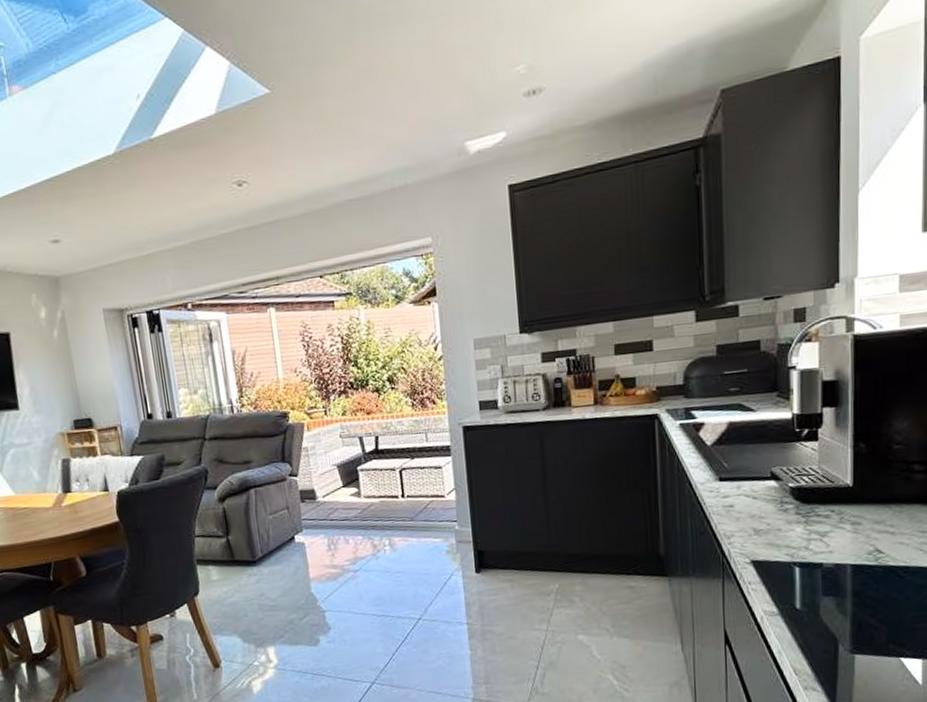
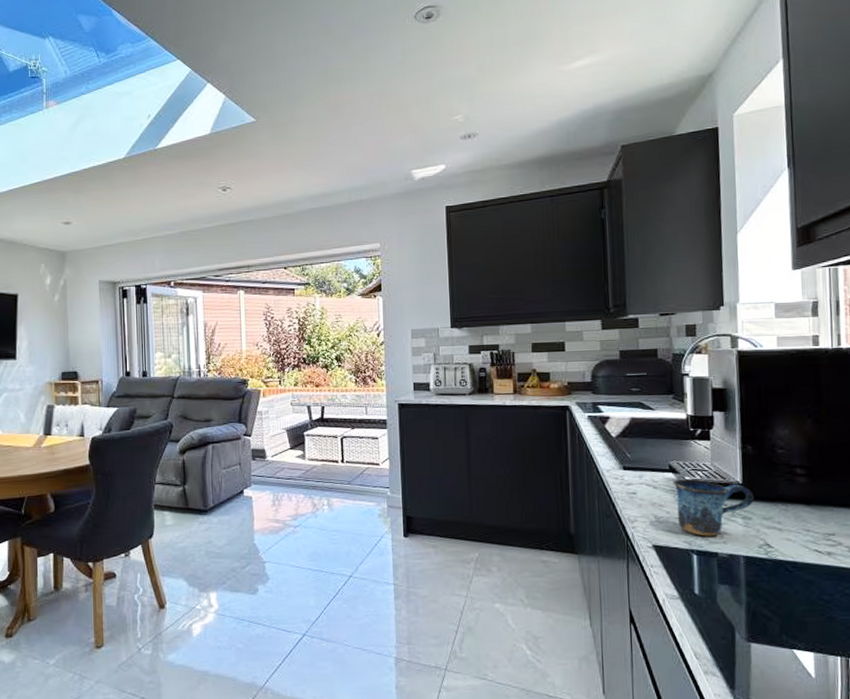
mug: none [776,486,865,547] -> present [674,479,754,536]

